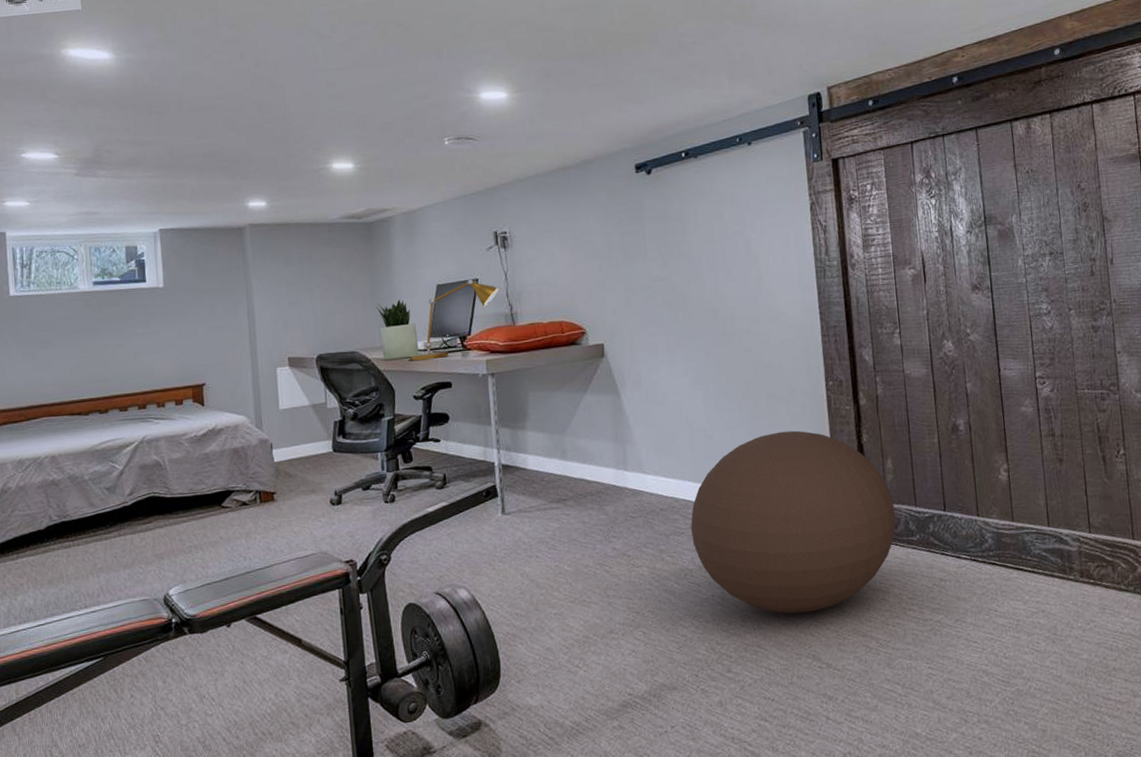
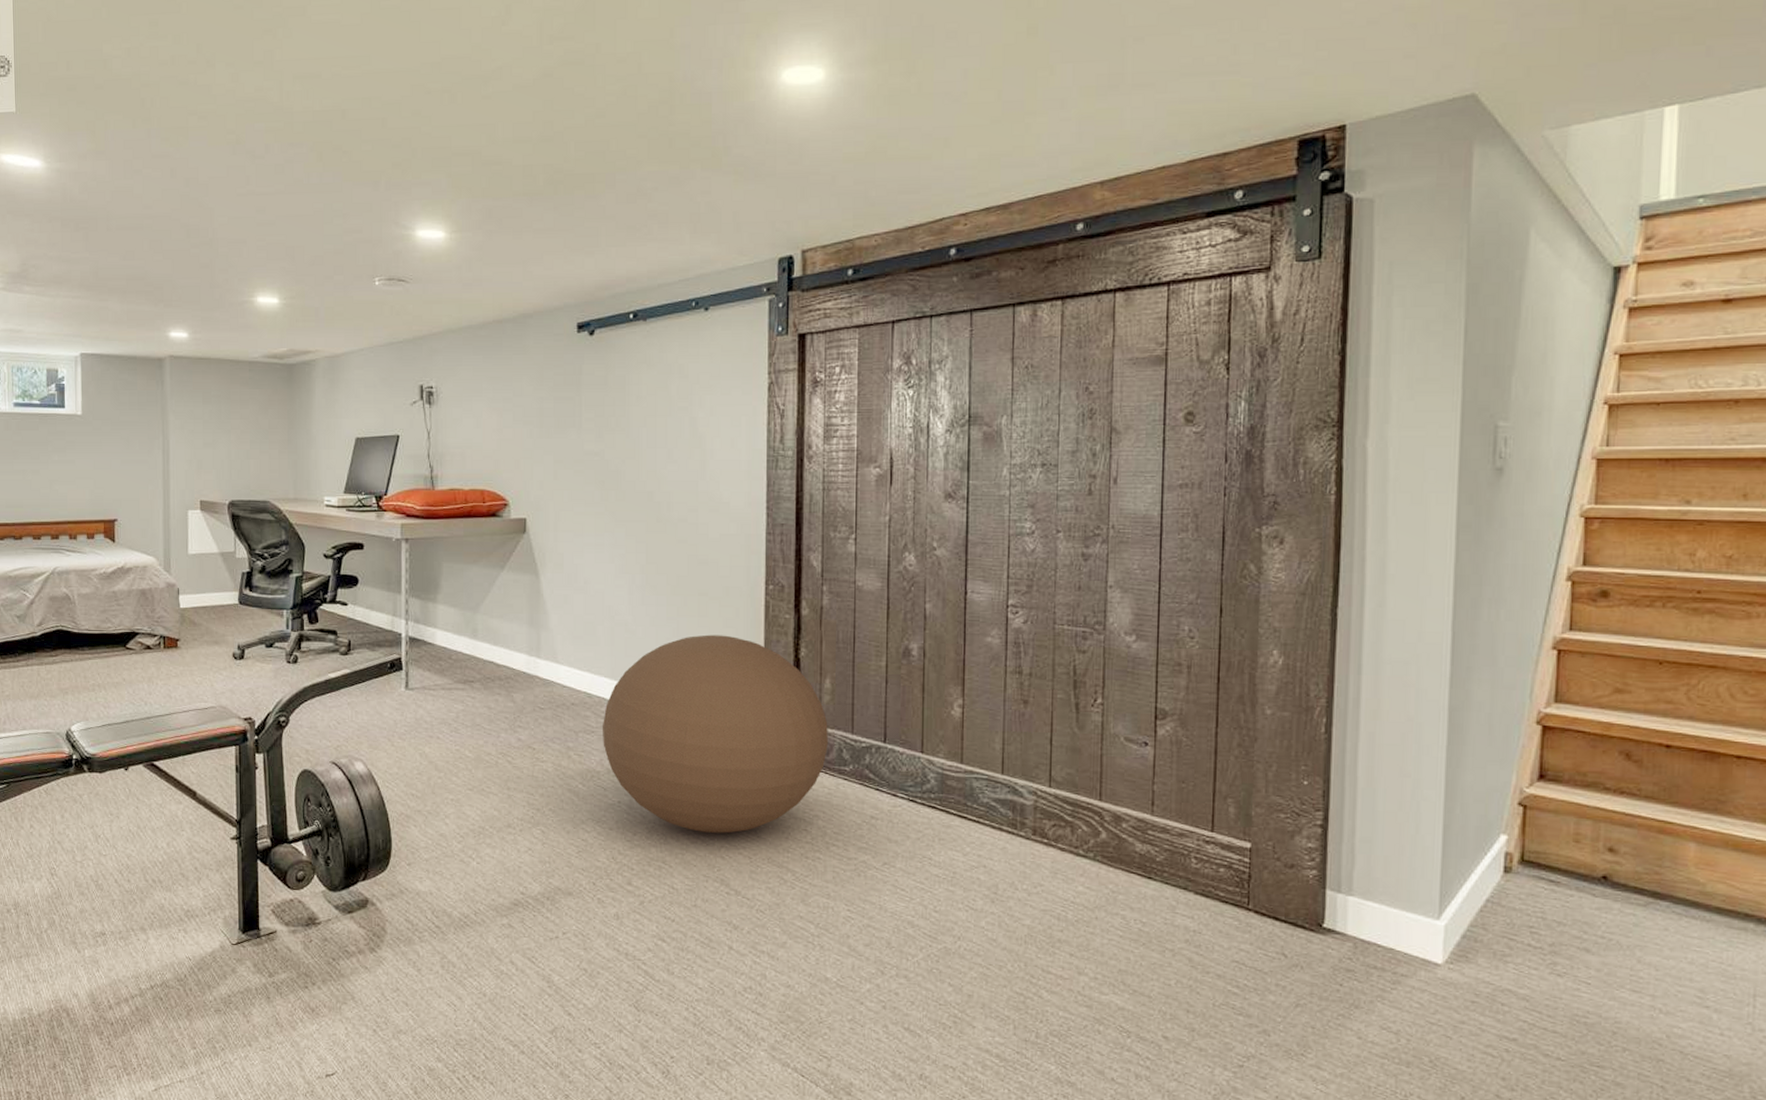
planter: present [375,299,423,362] -> none [291,449,336,515]
desk lamp: present [408,278,499,362] -> none [321,434,421,518]

